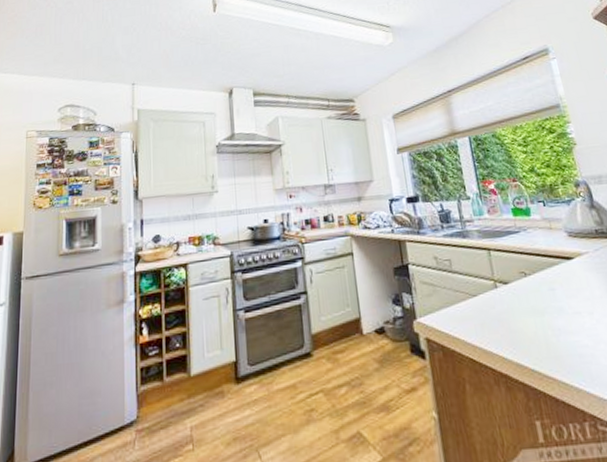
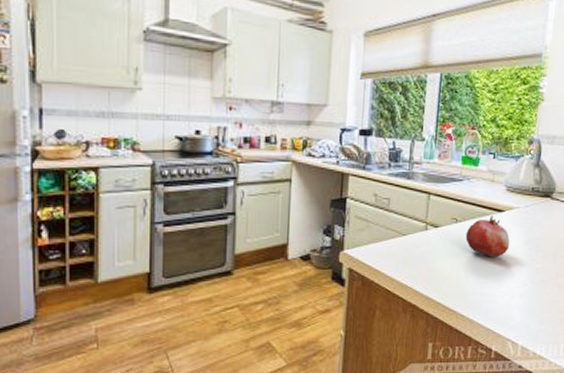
fruit: none [539,263,593,311] -> present [465,214,510,258]

